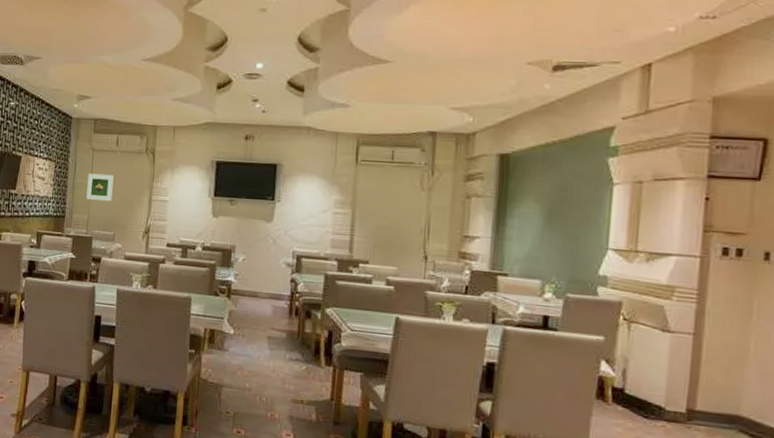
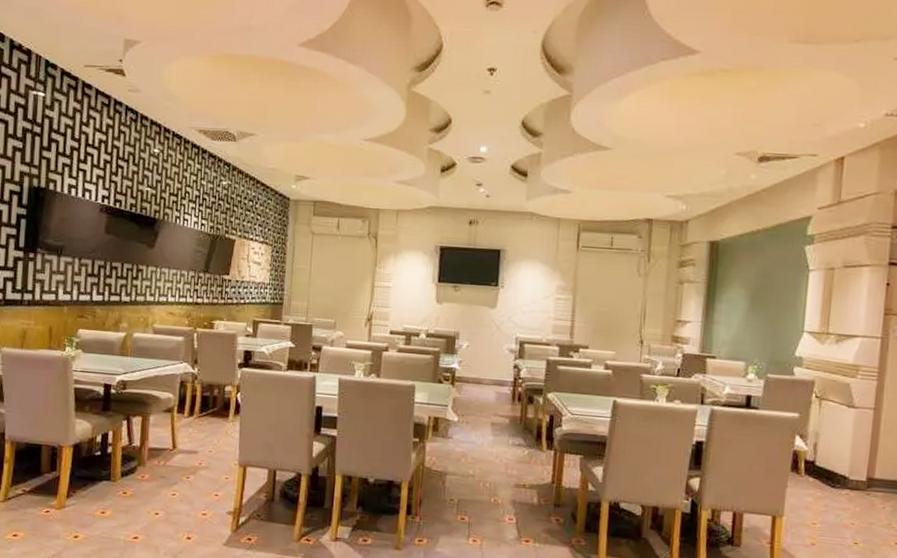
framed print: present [86,173,114,201] -> none [306,258,335,287]

